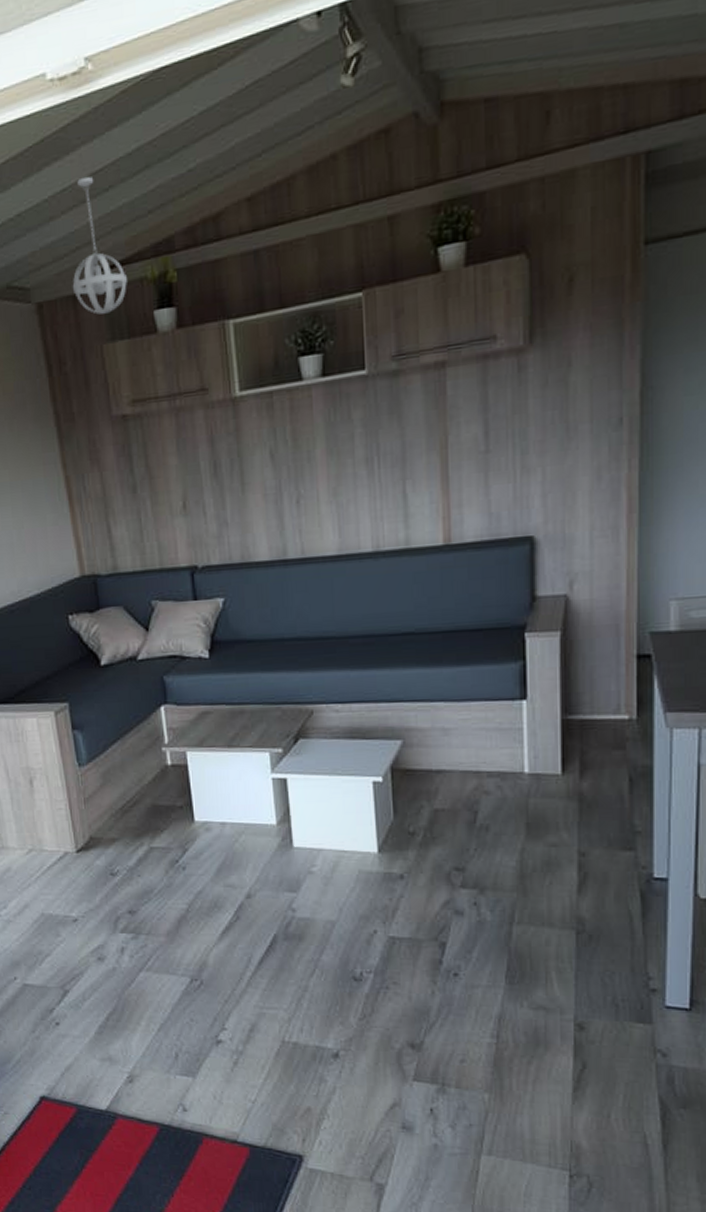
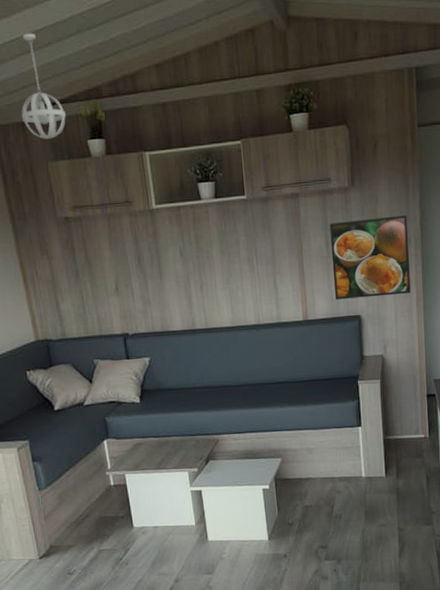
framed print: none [491,383,620,514] -> present [329,215,411,299]

